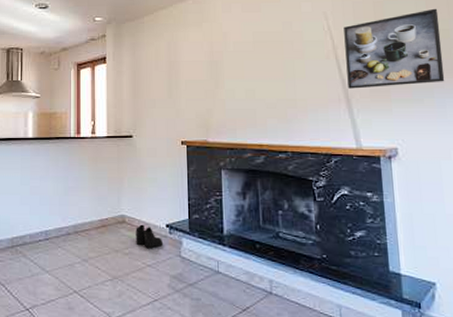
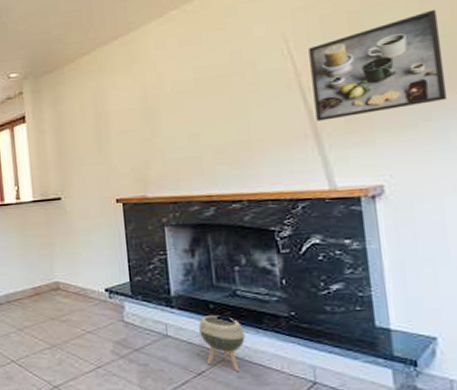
boots: present [135,224,164,249] -> none [72,290,104,315]
planter: none [246,254,285,309] -> present [199,315,245,372]

